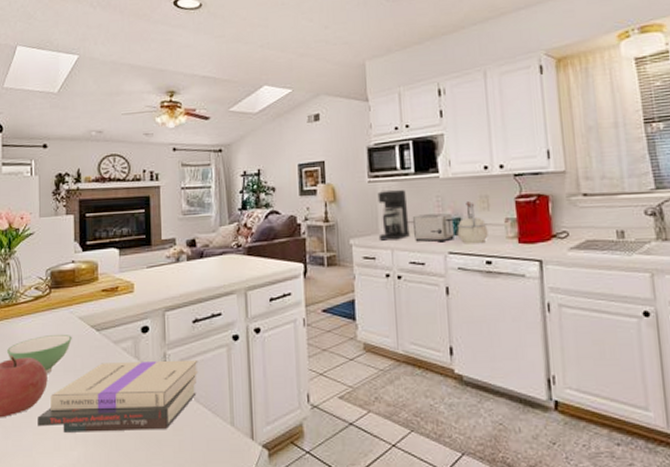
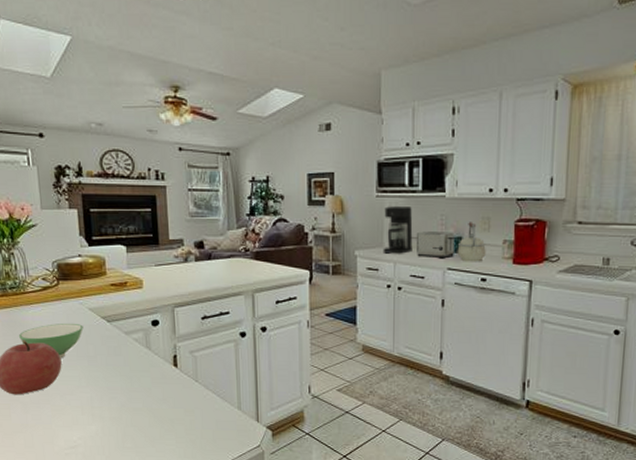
books: present [38,359,199,432] -> none [54,351,208,411]

